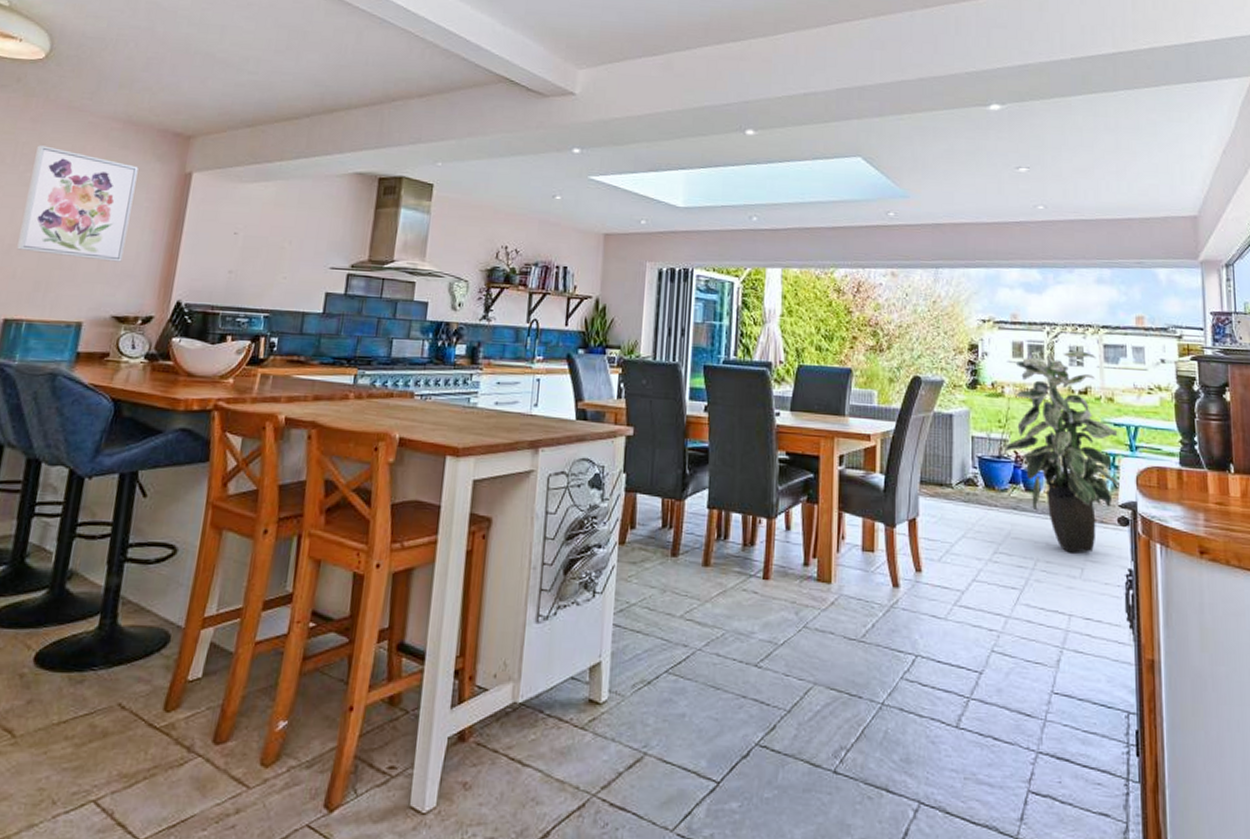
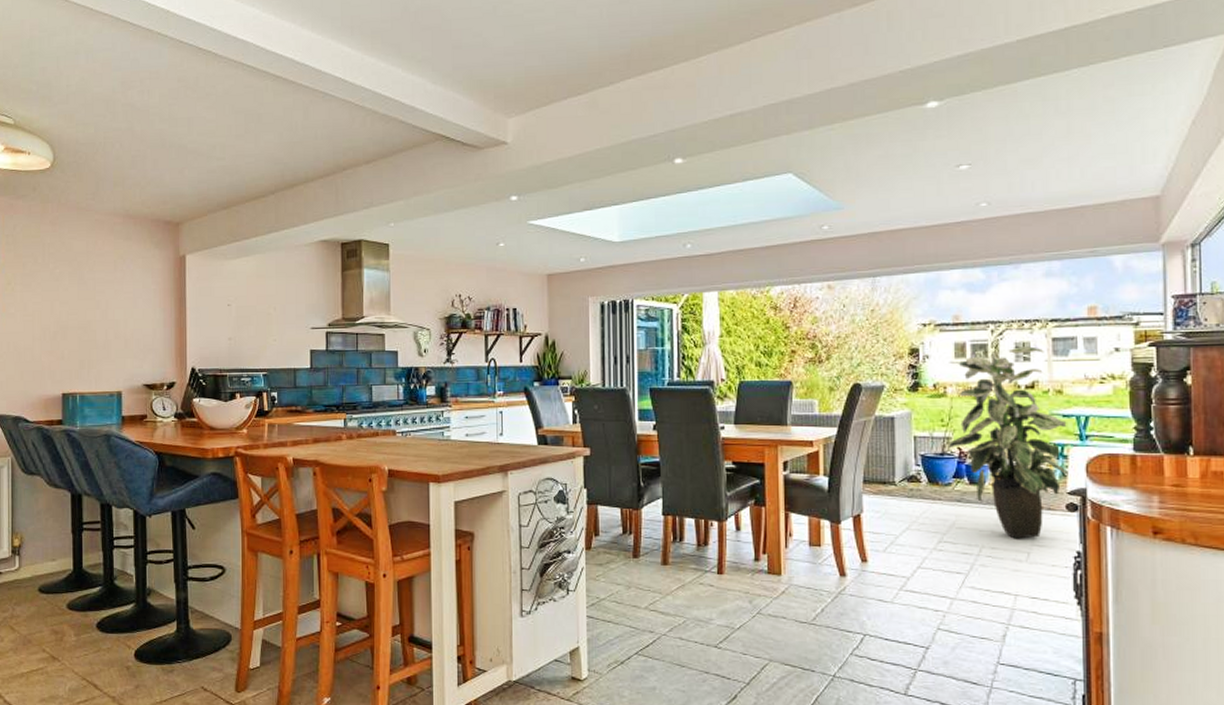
wall art: present [17,145,139,262] -> none [60,244,143,339]

